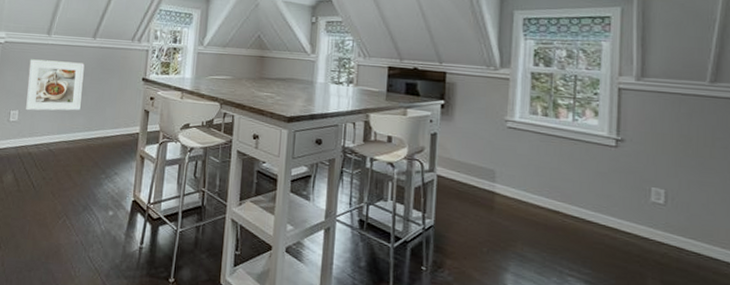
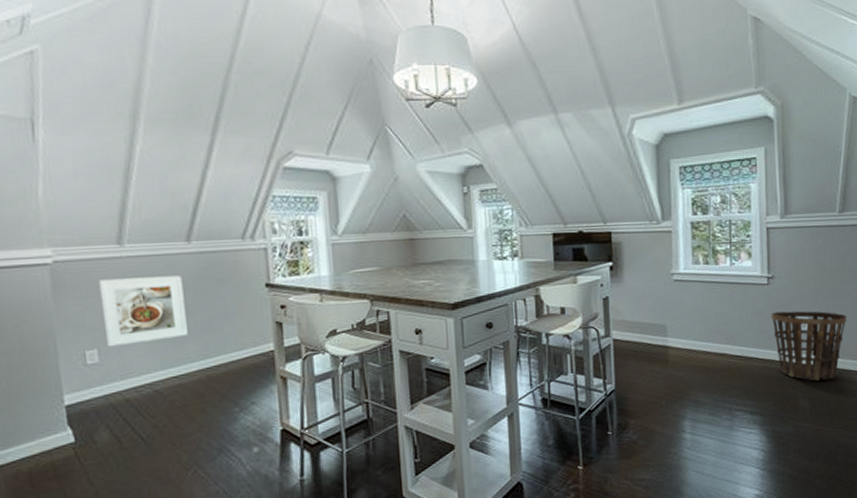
basket: none [617,177,716,265] -> present [771,311,847,381]

